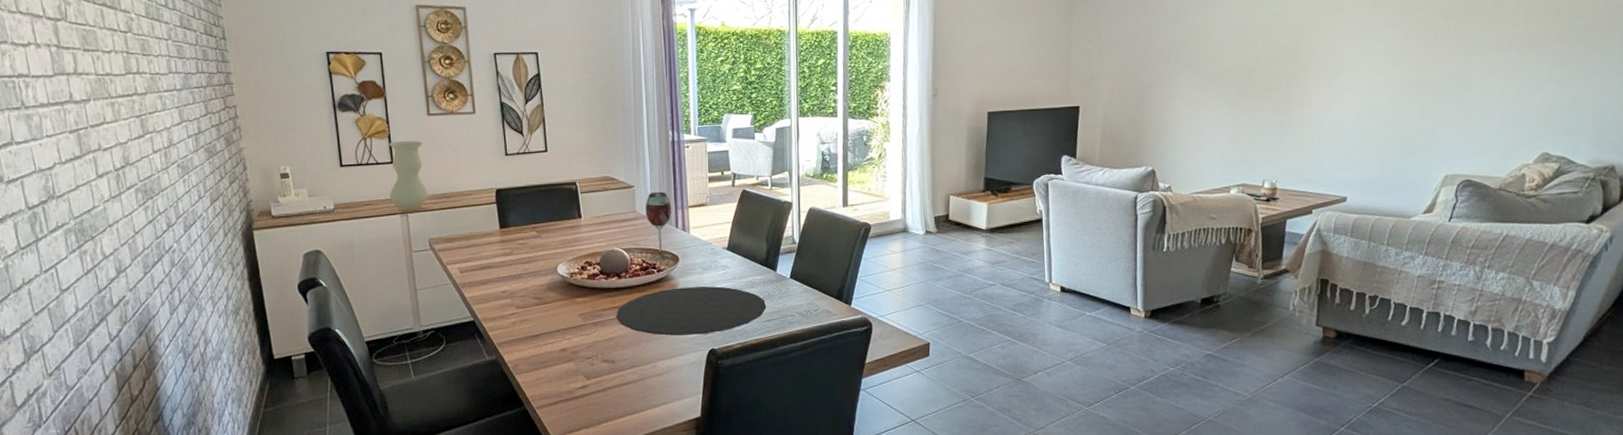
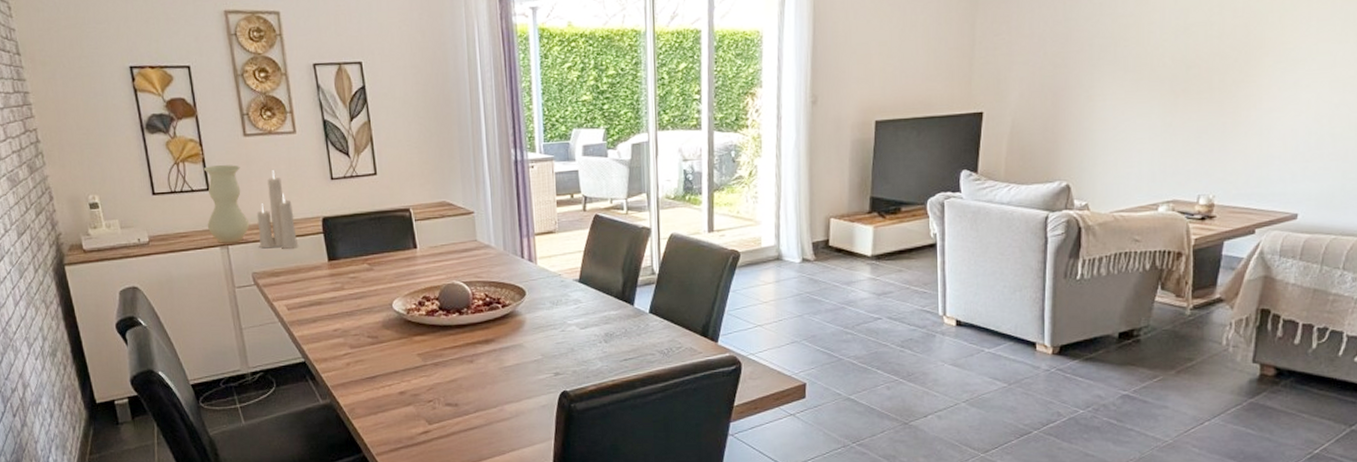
candle: none [436,146,473,218] -> present [256,170,299,250]
placemat: present [616,286,766,335] -> none [458,322,623,377]
wineglass: present [645,192,672,261] -> none [486,218,517,296]

